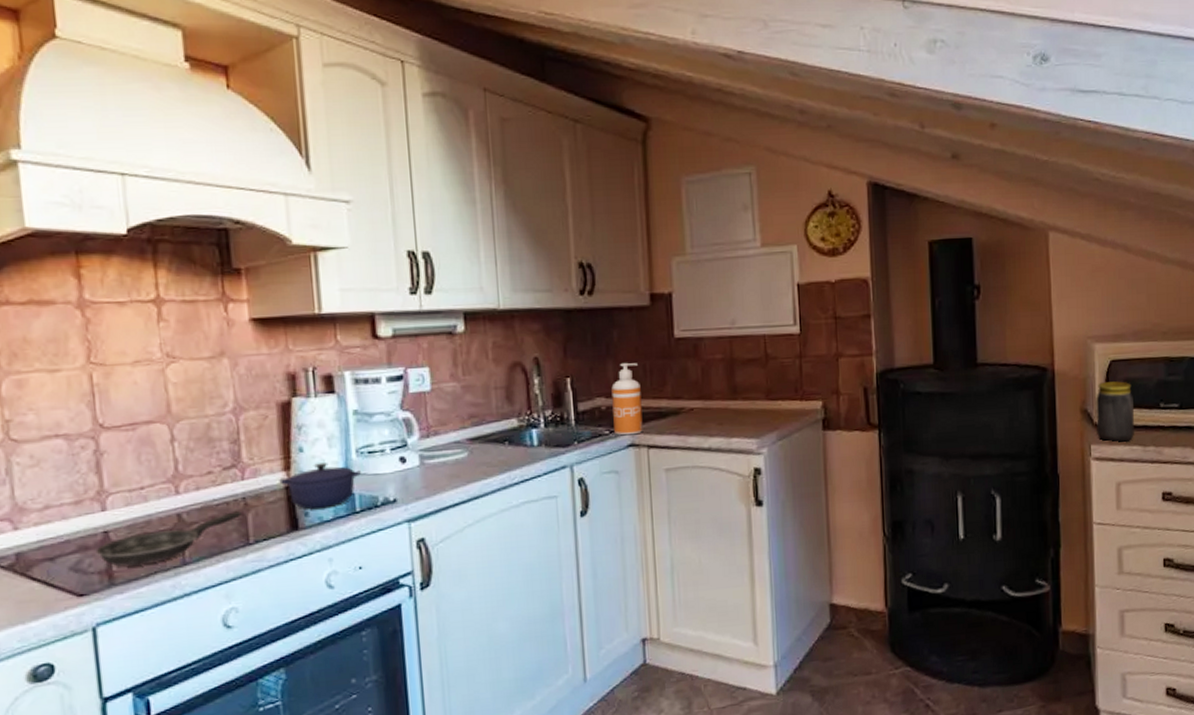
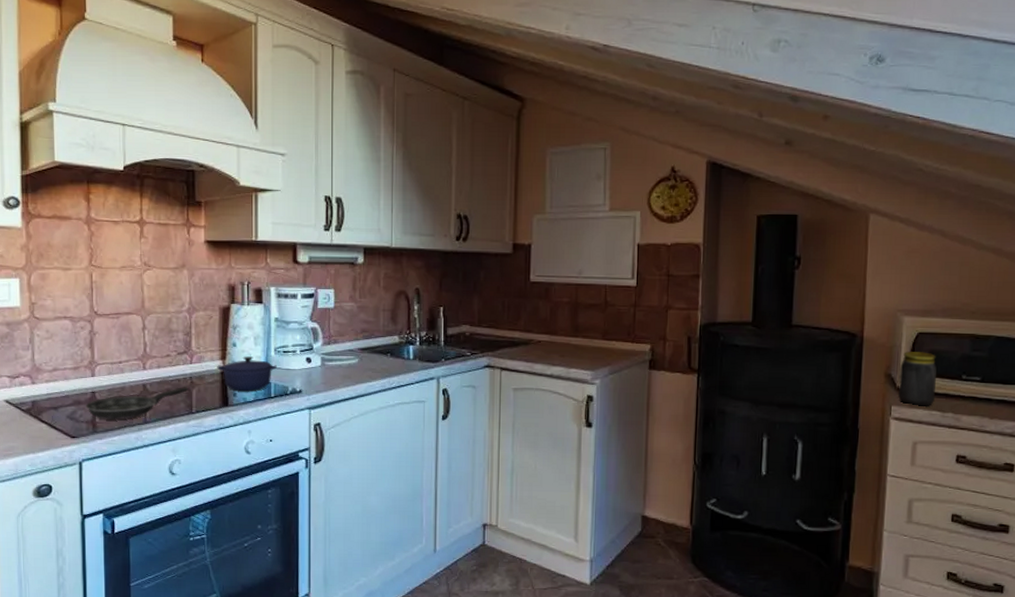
soap dispenser: present [611,362,643,436] -> none [475,298,499,358]

